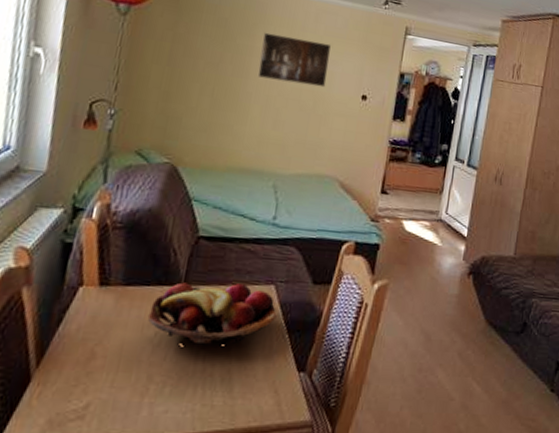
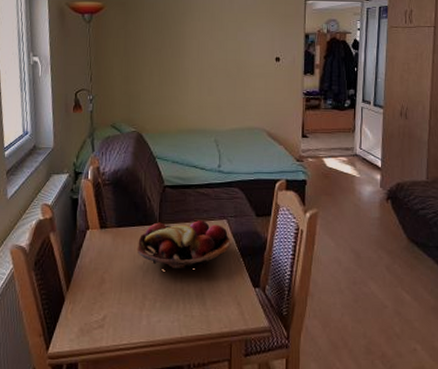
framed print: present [257,32,331,88] -> none [191,18,246,56]

